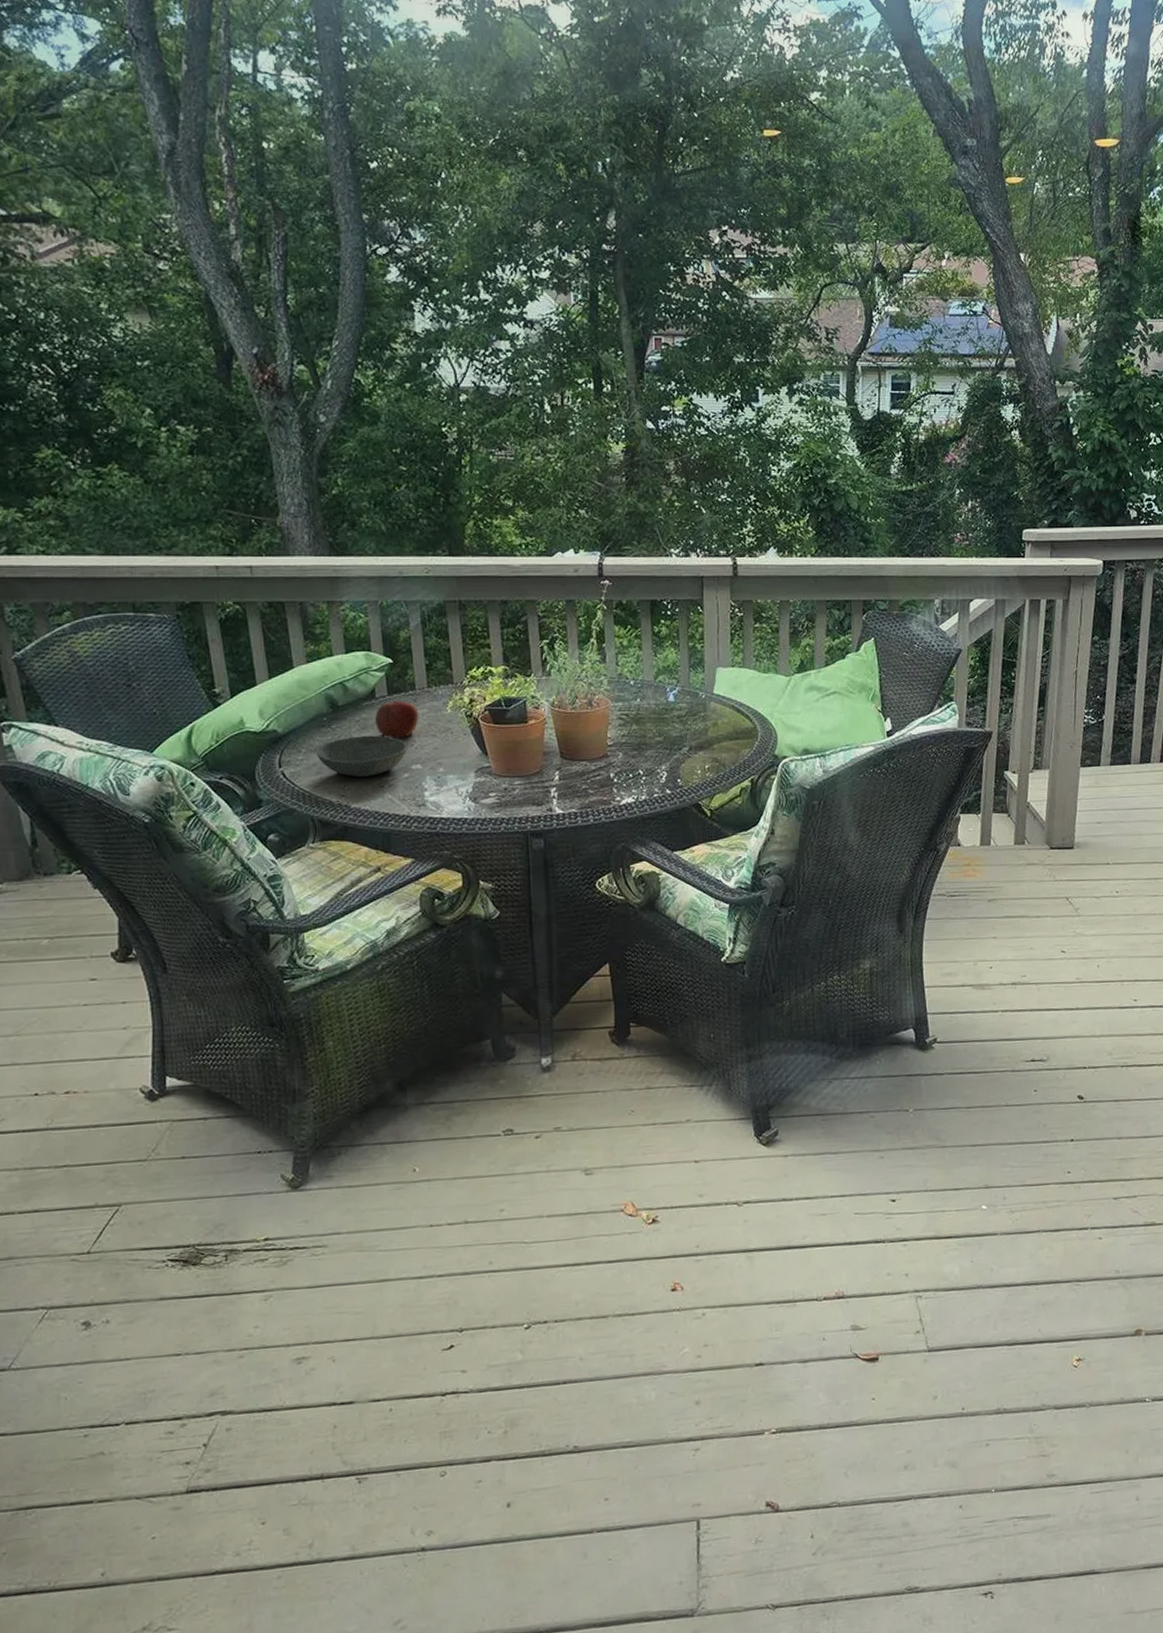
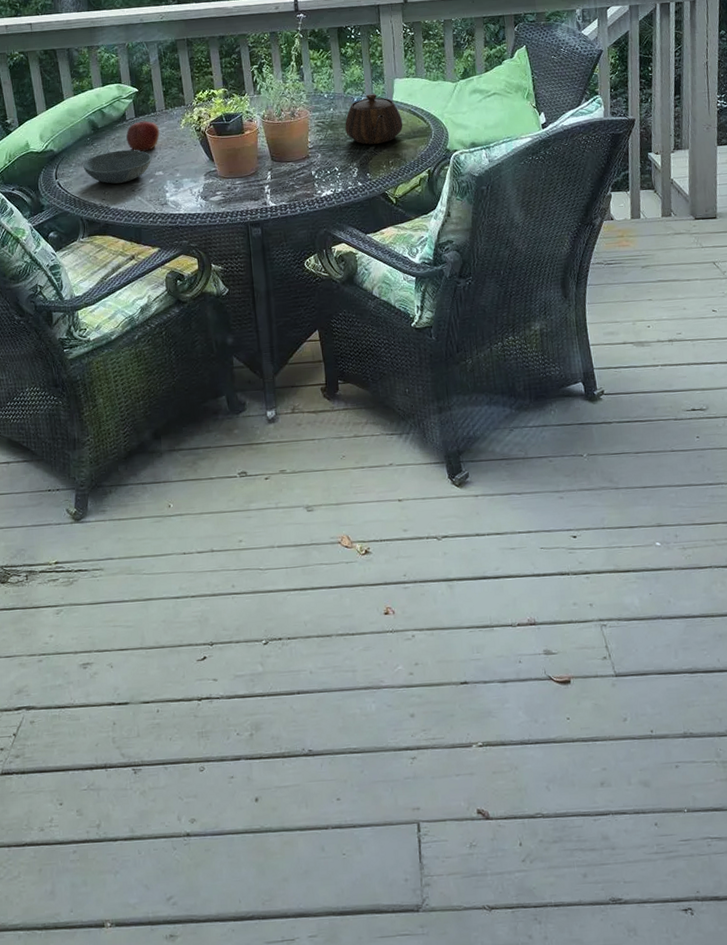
teapot: none [654,684,724,745] -> present [345,93,403,145]

